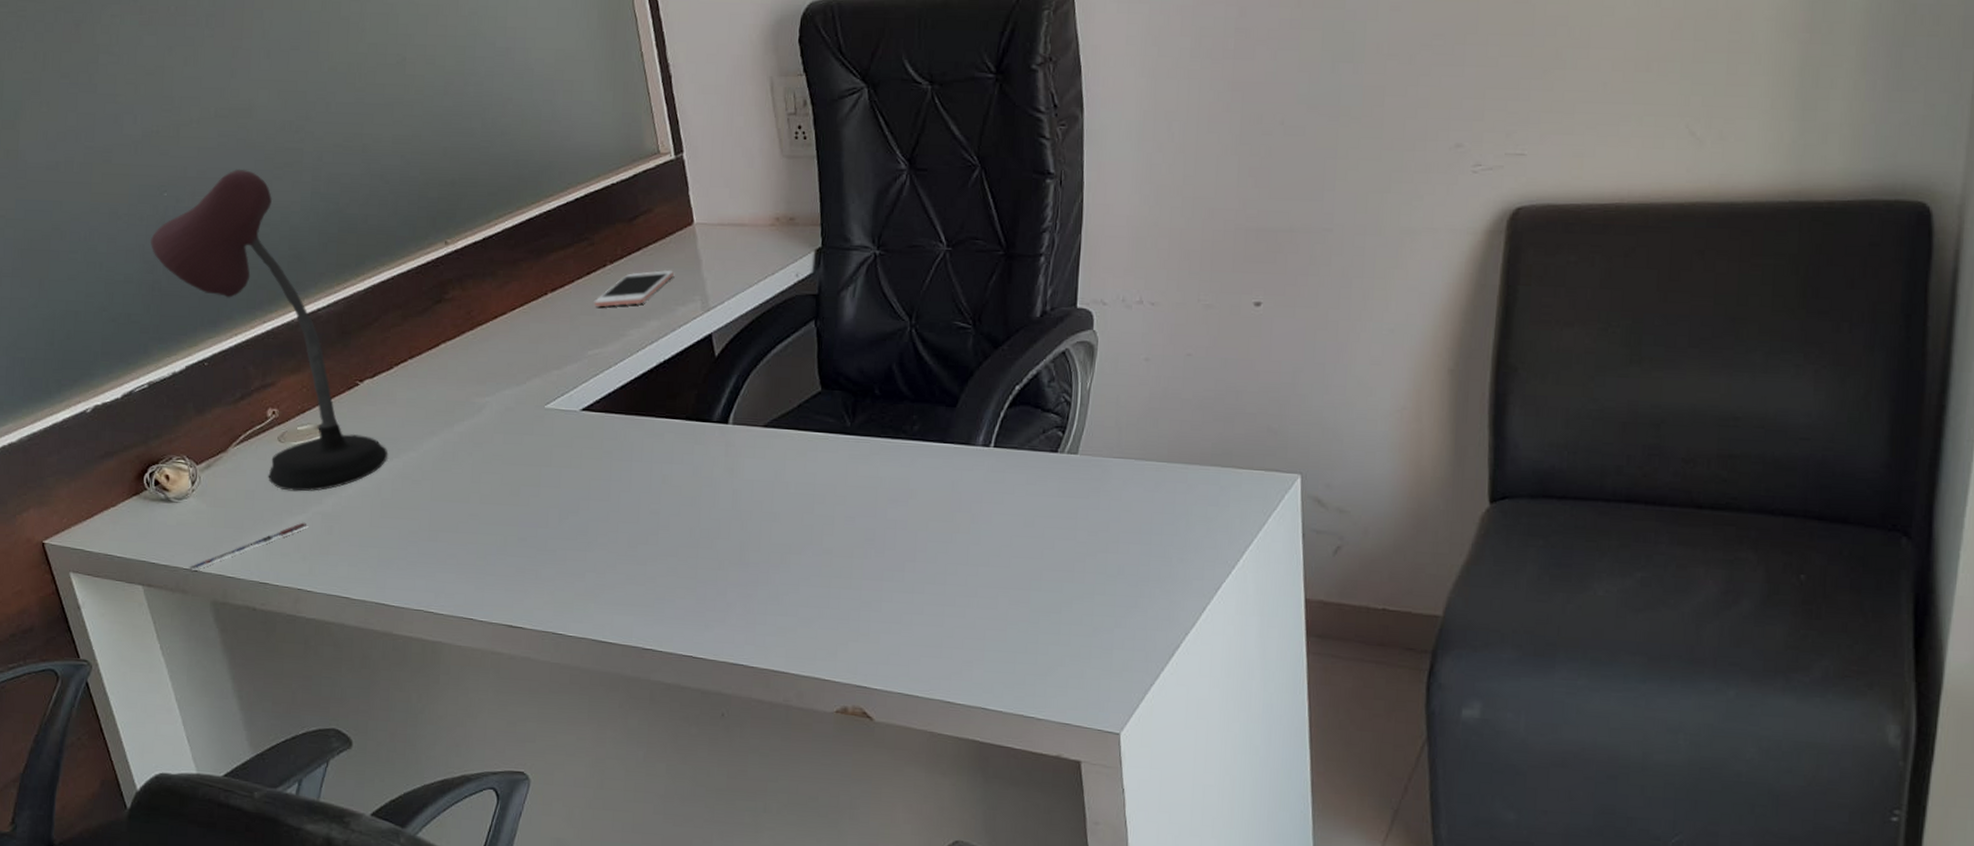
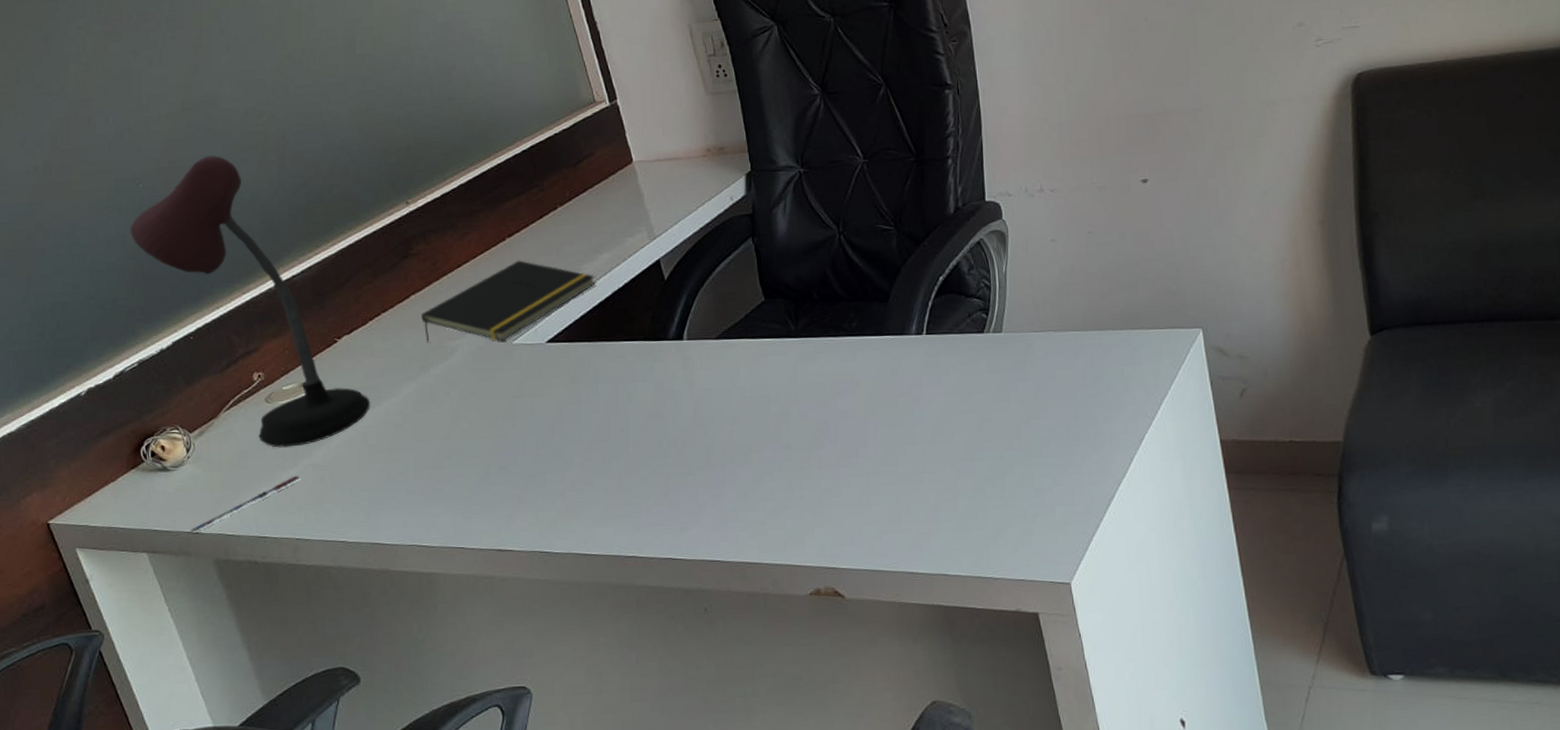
notepad: none [450,317,640,404] -> present [421,259,596,343]
cell phone: present [593,270,674,307] -> none [548,207,619,247]

